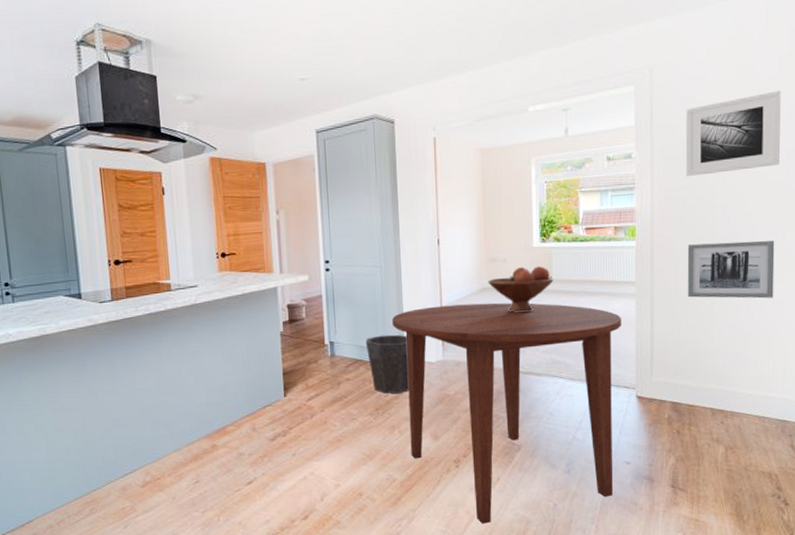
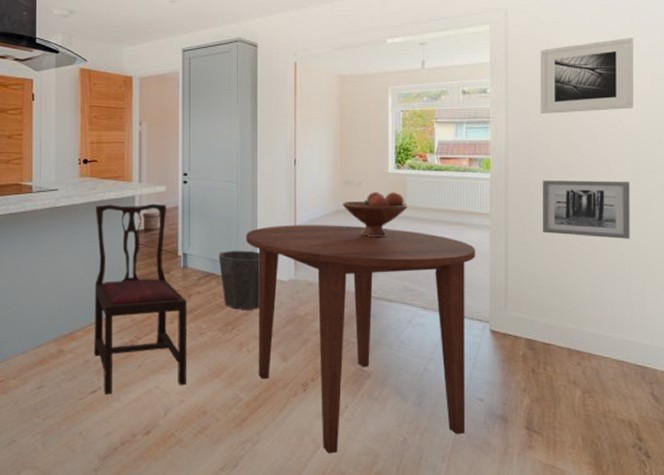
dining chair: none [238,293,341,485] -> present [94,203,188,395]

